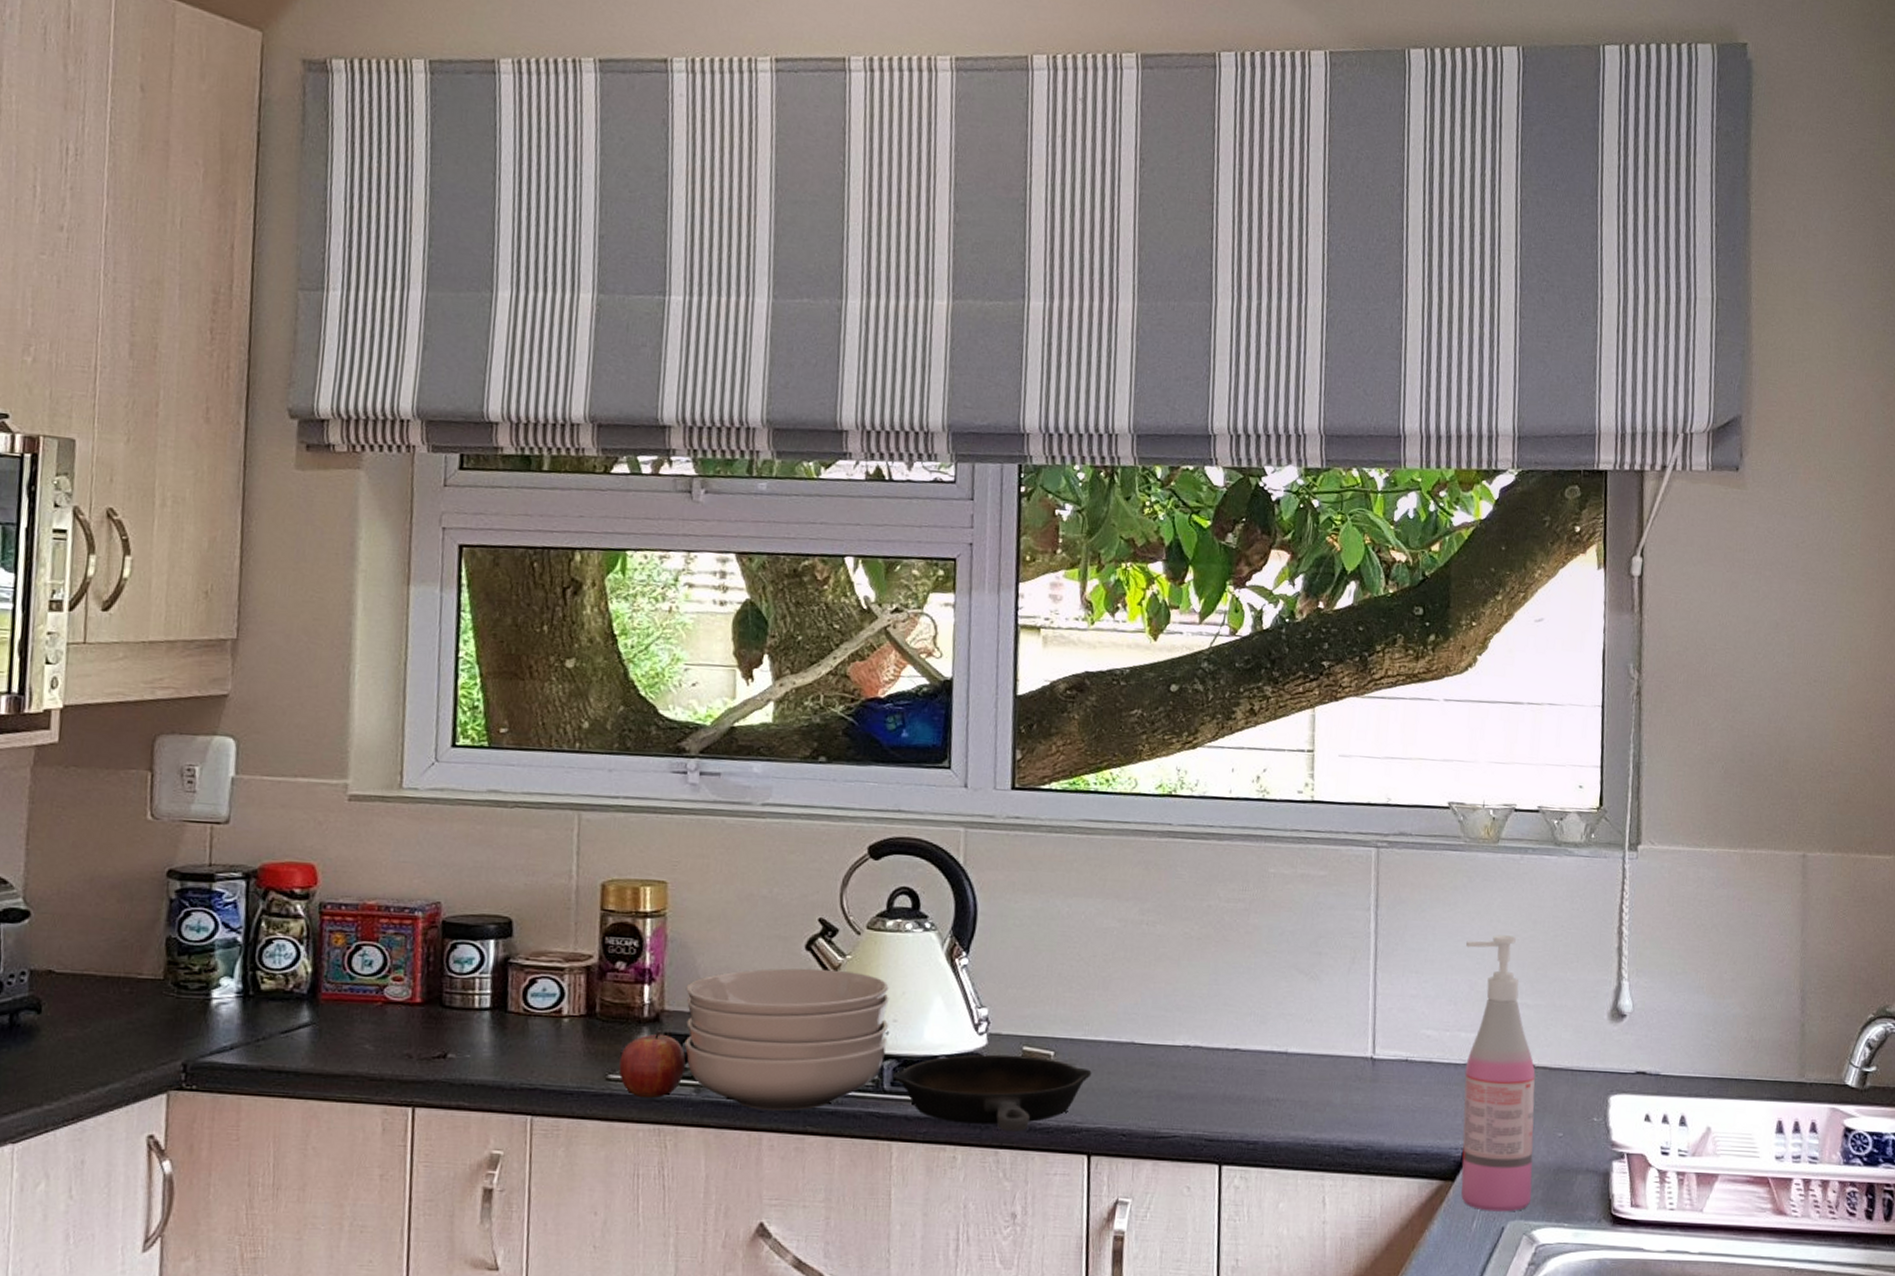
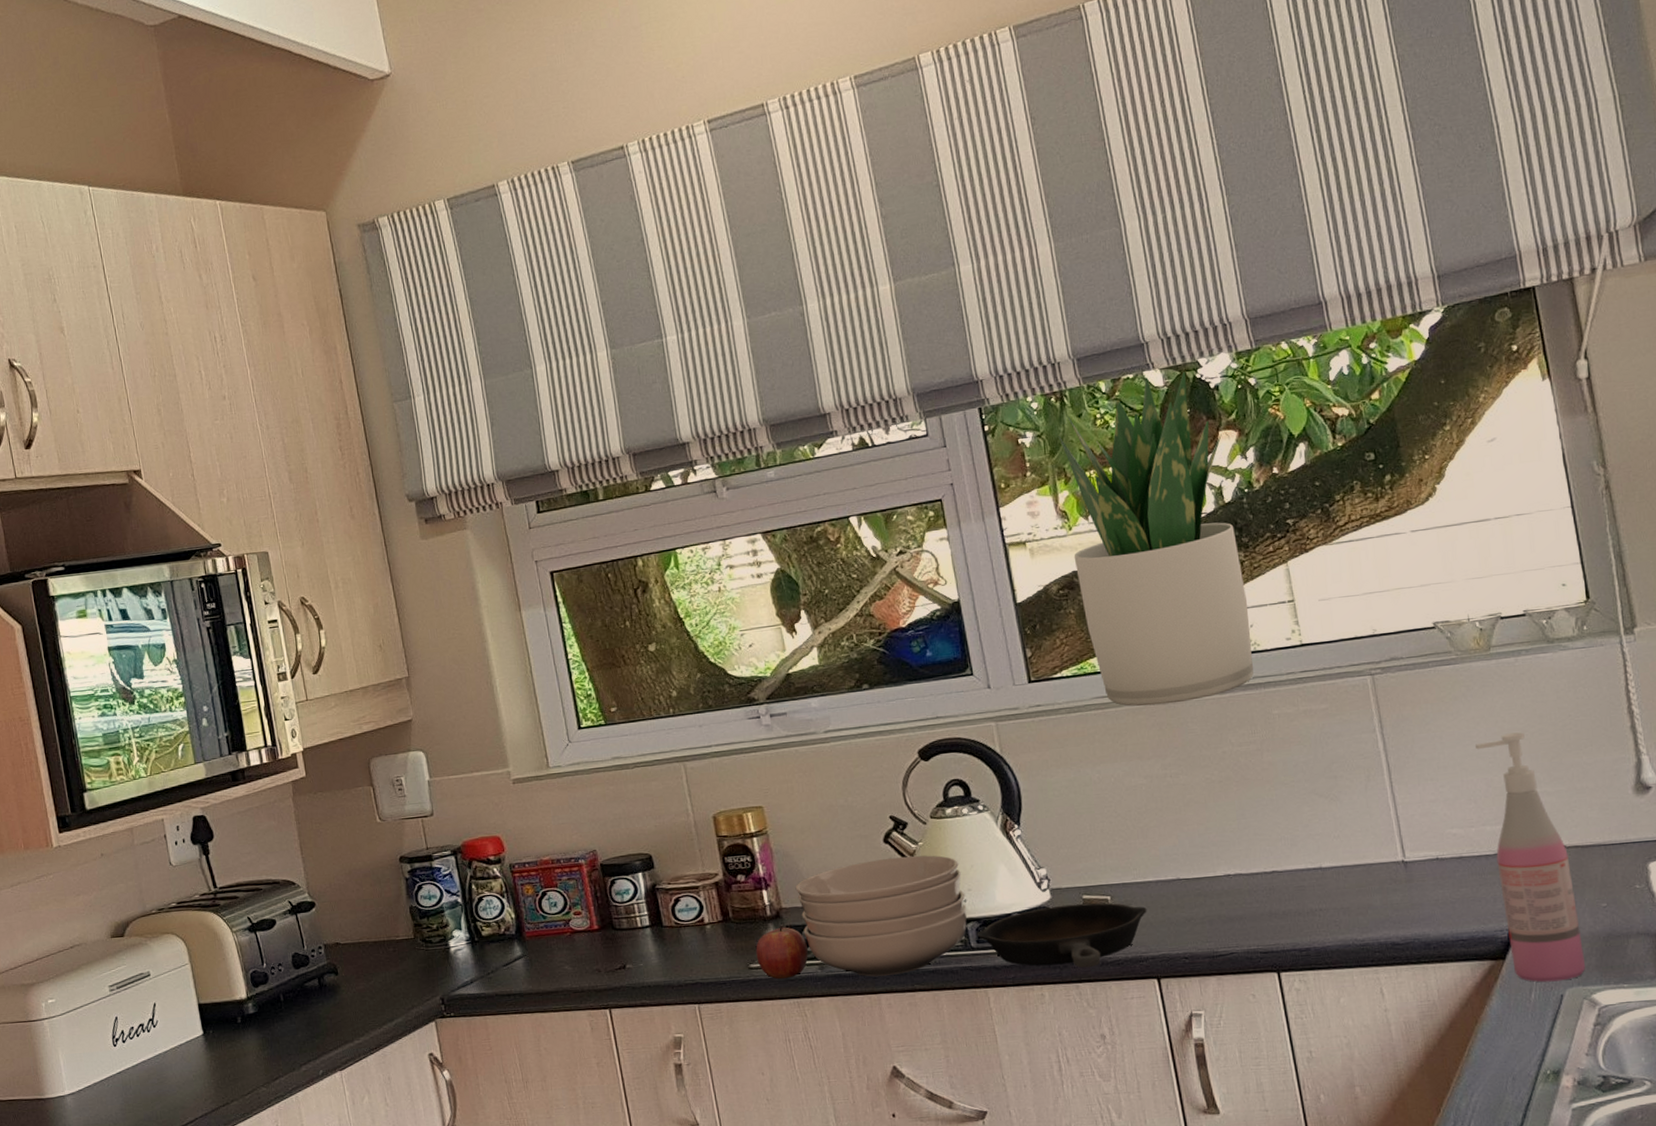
planter: none [1089,473,1273,842] -> present [1058,372,1254,707]

